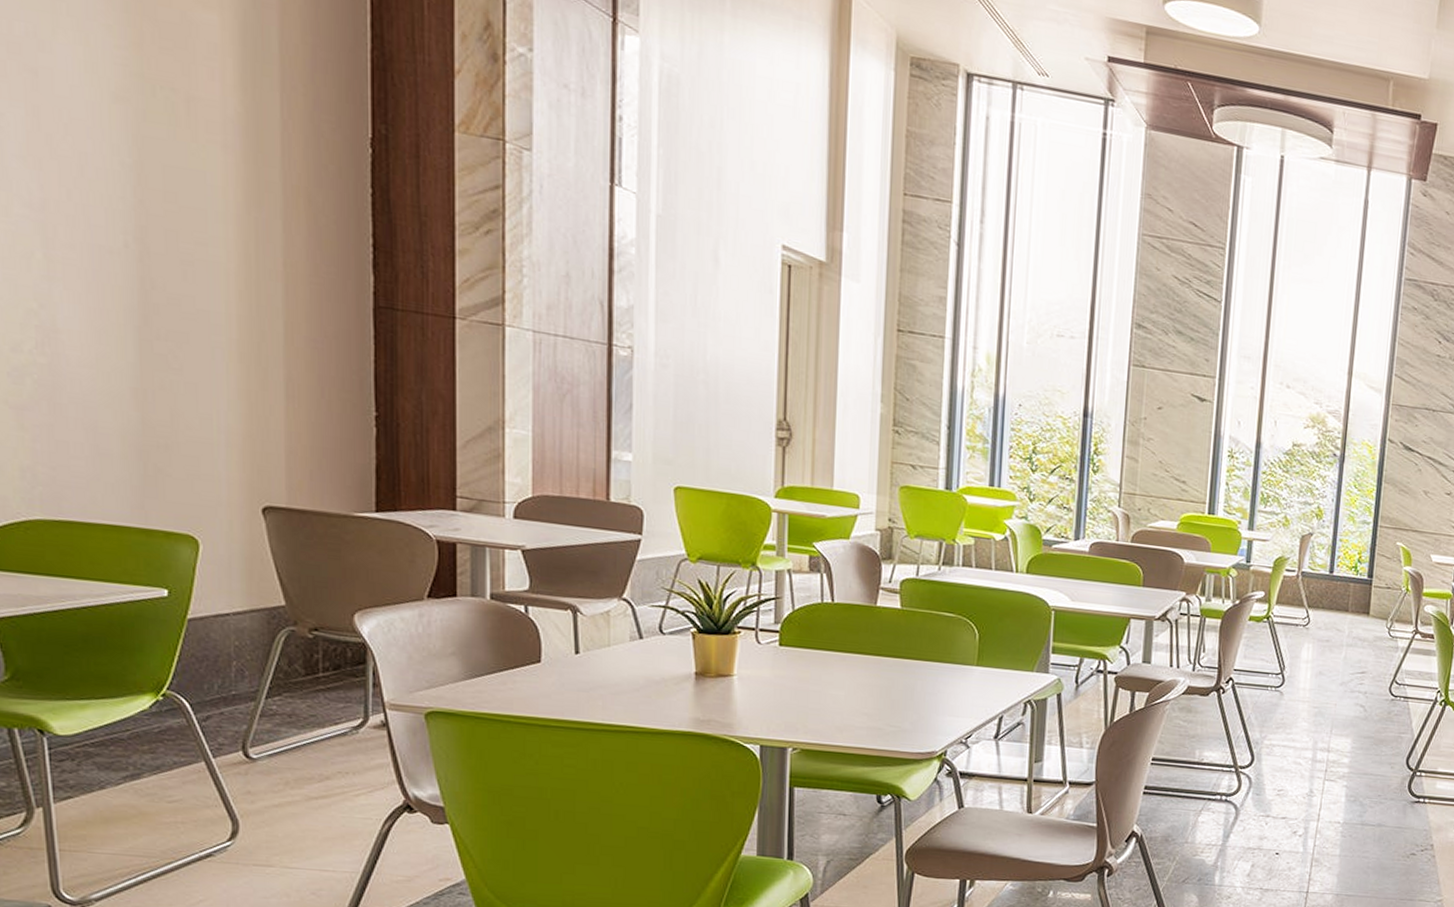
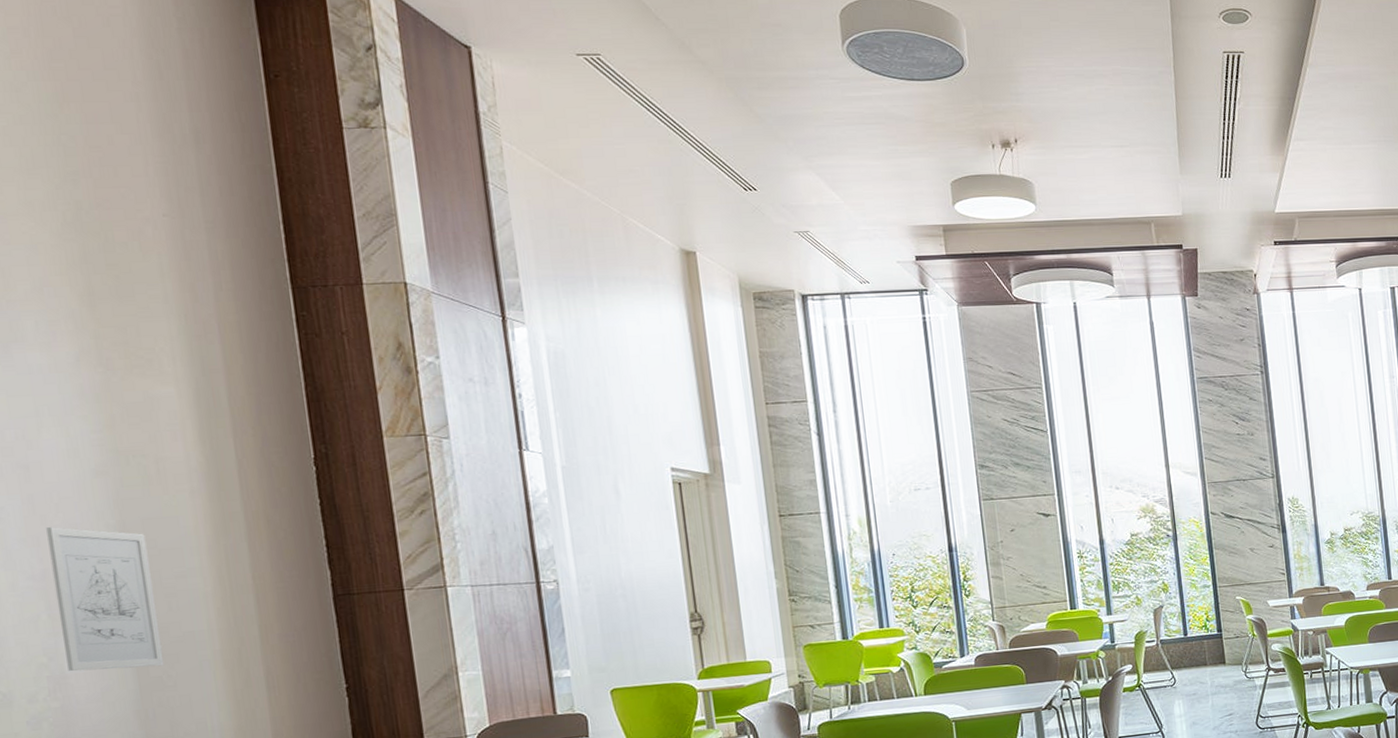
wall art: none [51,150,172,344] -> present [46,527,165,671]

